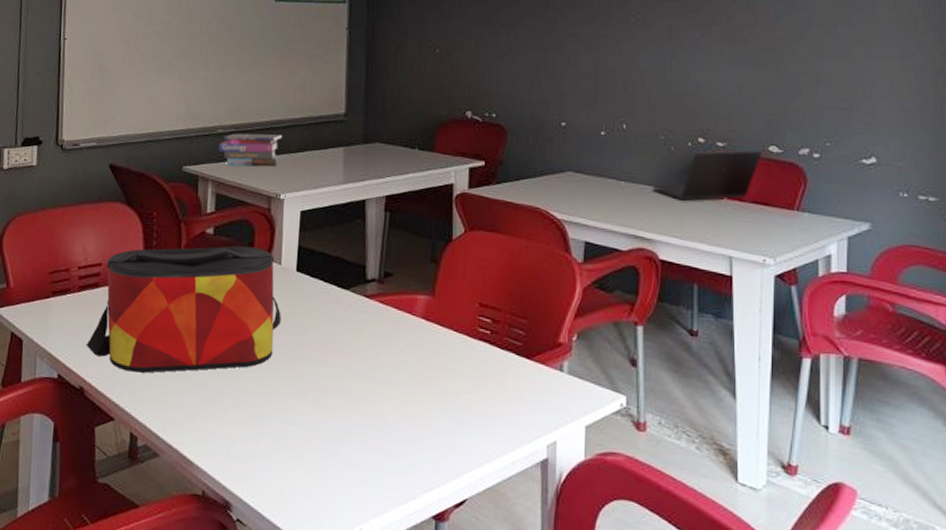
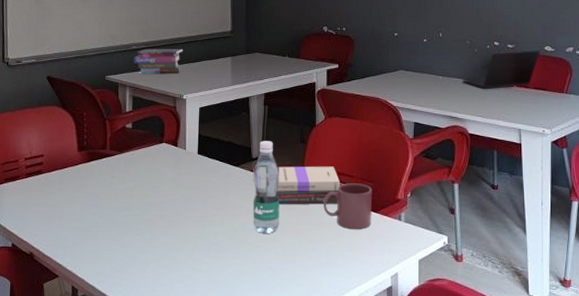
bag: present [86,246,281,373] -> none [33,136,187,239]
bottle: none [365,257,403,380] -> present [253,141,280,234]
books: none [397,292,483,345] -> present [276,166,341,205]
mug: none [459,318,526,380] -> present [324,183,373,229]

